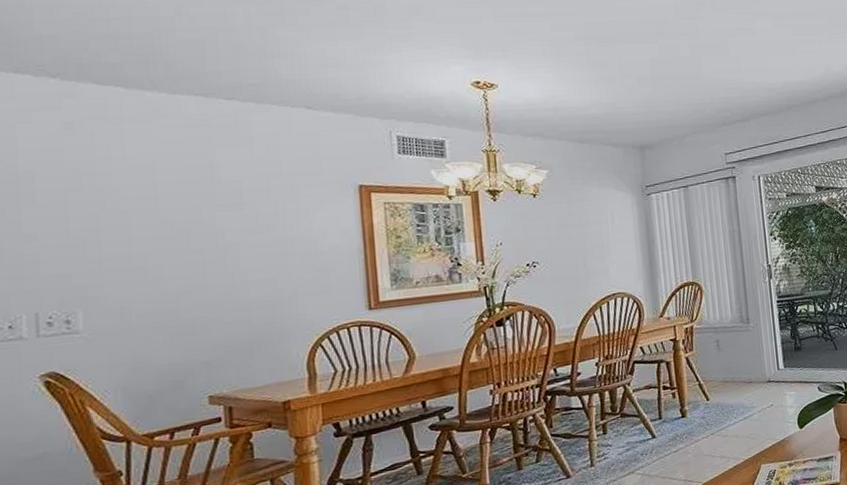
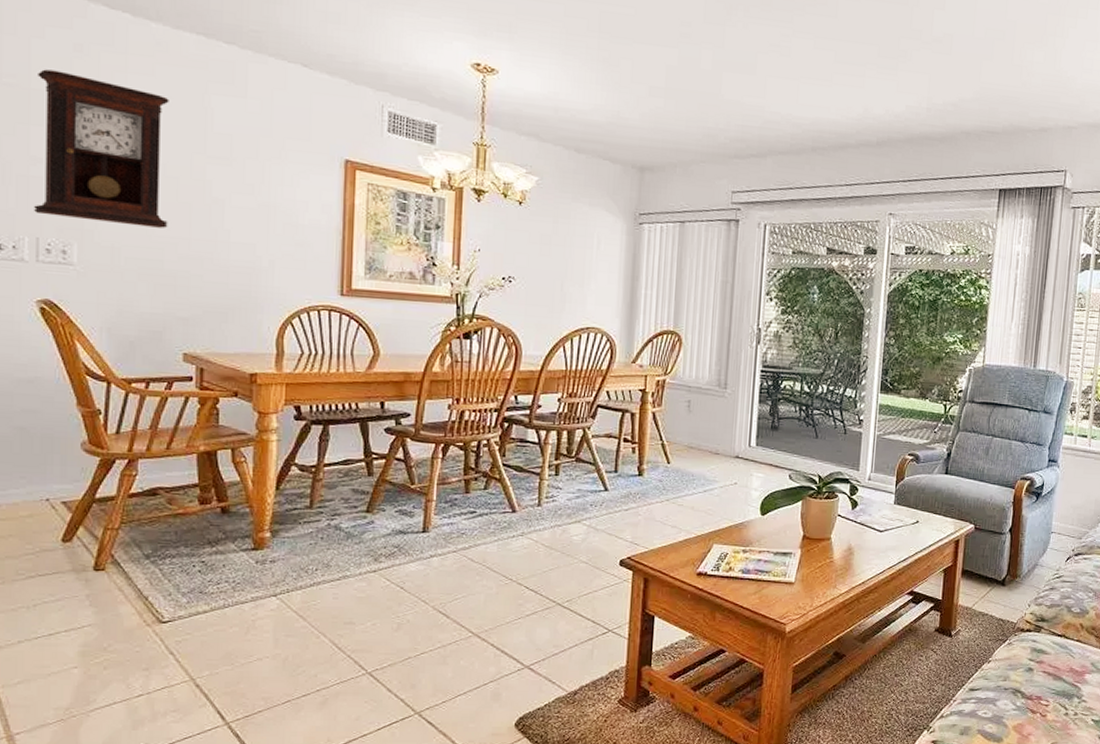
pendulum clock: none [26,150,181,290] -> present [34,69,169,228]

